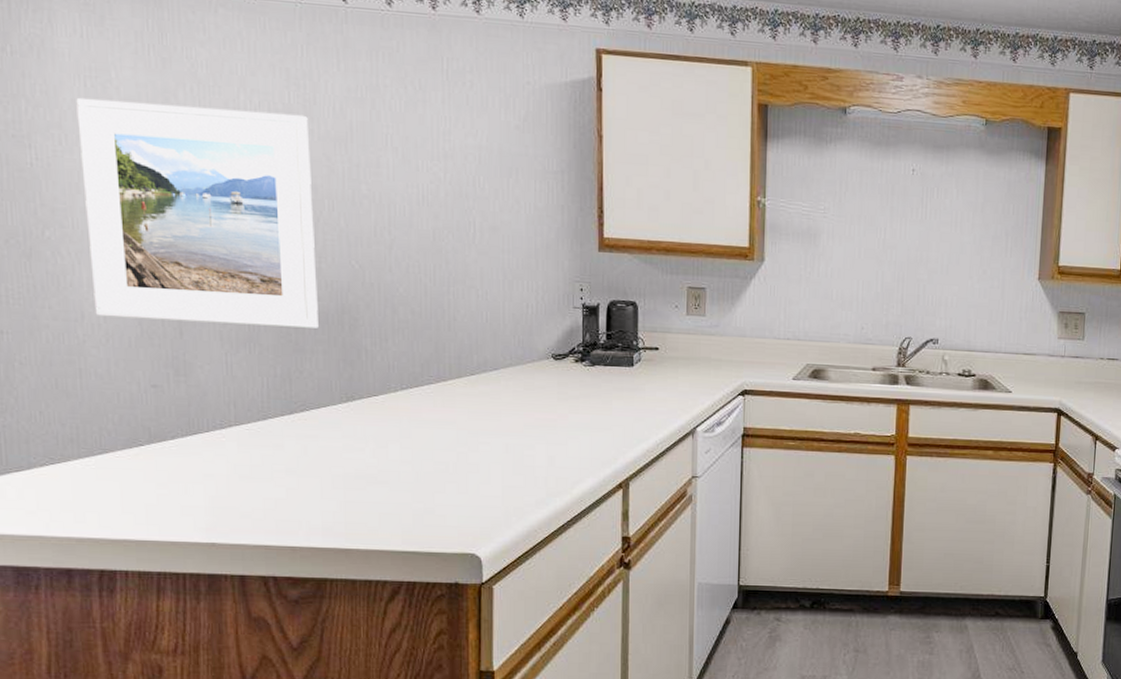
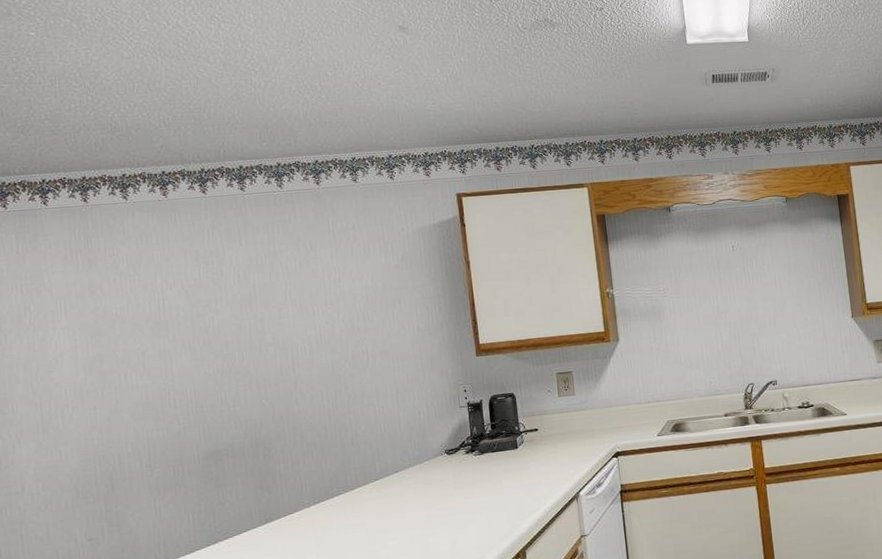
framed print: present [76,97,319,328] -> none [14,286,236,486]

